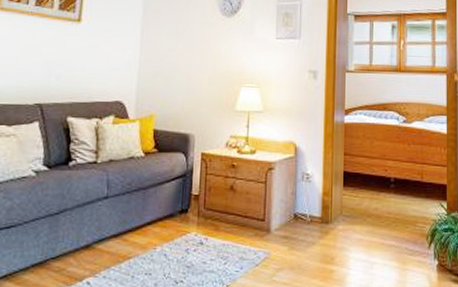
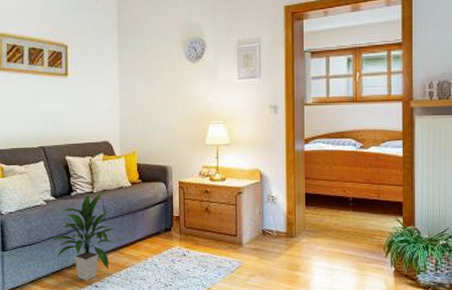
indoor plant: none [34,163,120,276] -> present [49,192,115,281]

